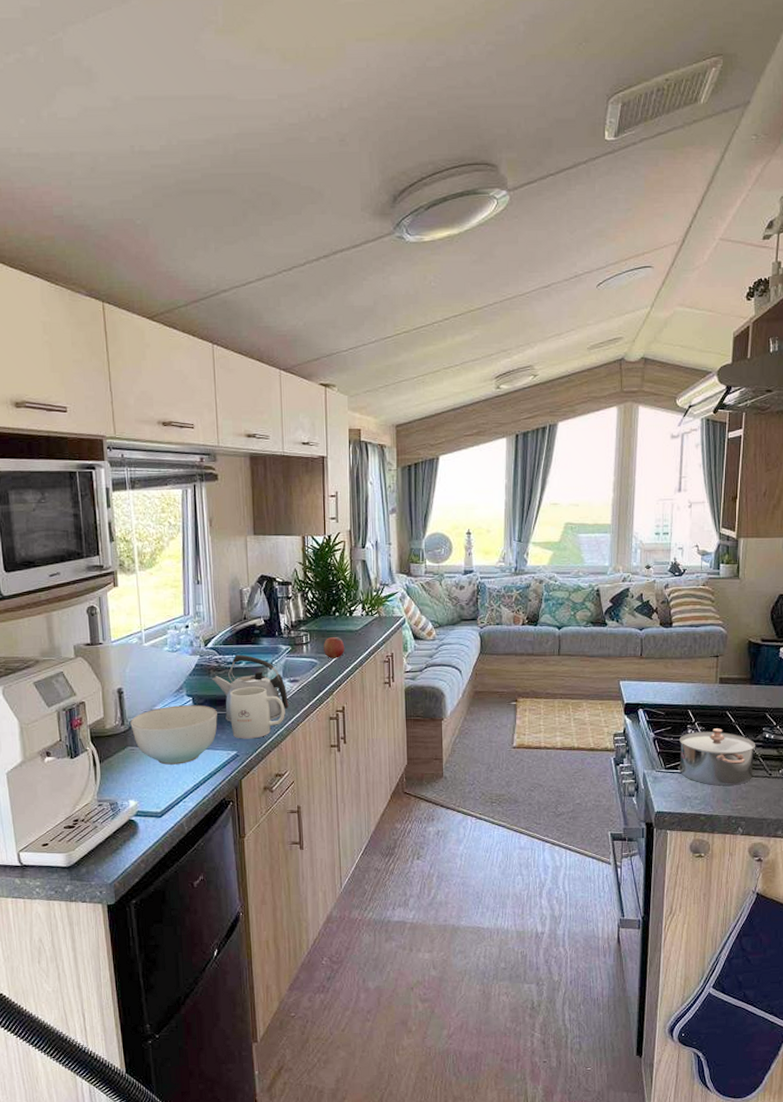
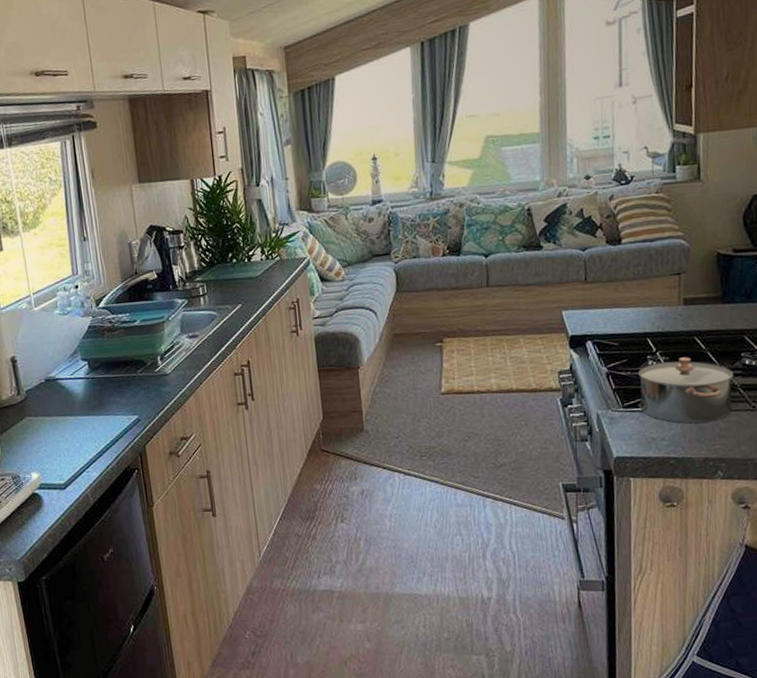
bowl: present [130,705,218,765] -> none [26,368,116,434]
kettle: present [212,654,289,722] -> none [106,312,189,385]
mug: present [229,686,285,739] -> none [125,345,187,403]
fruit: present [324,637,345,659] -> none [222,285,246,310]

